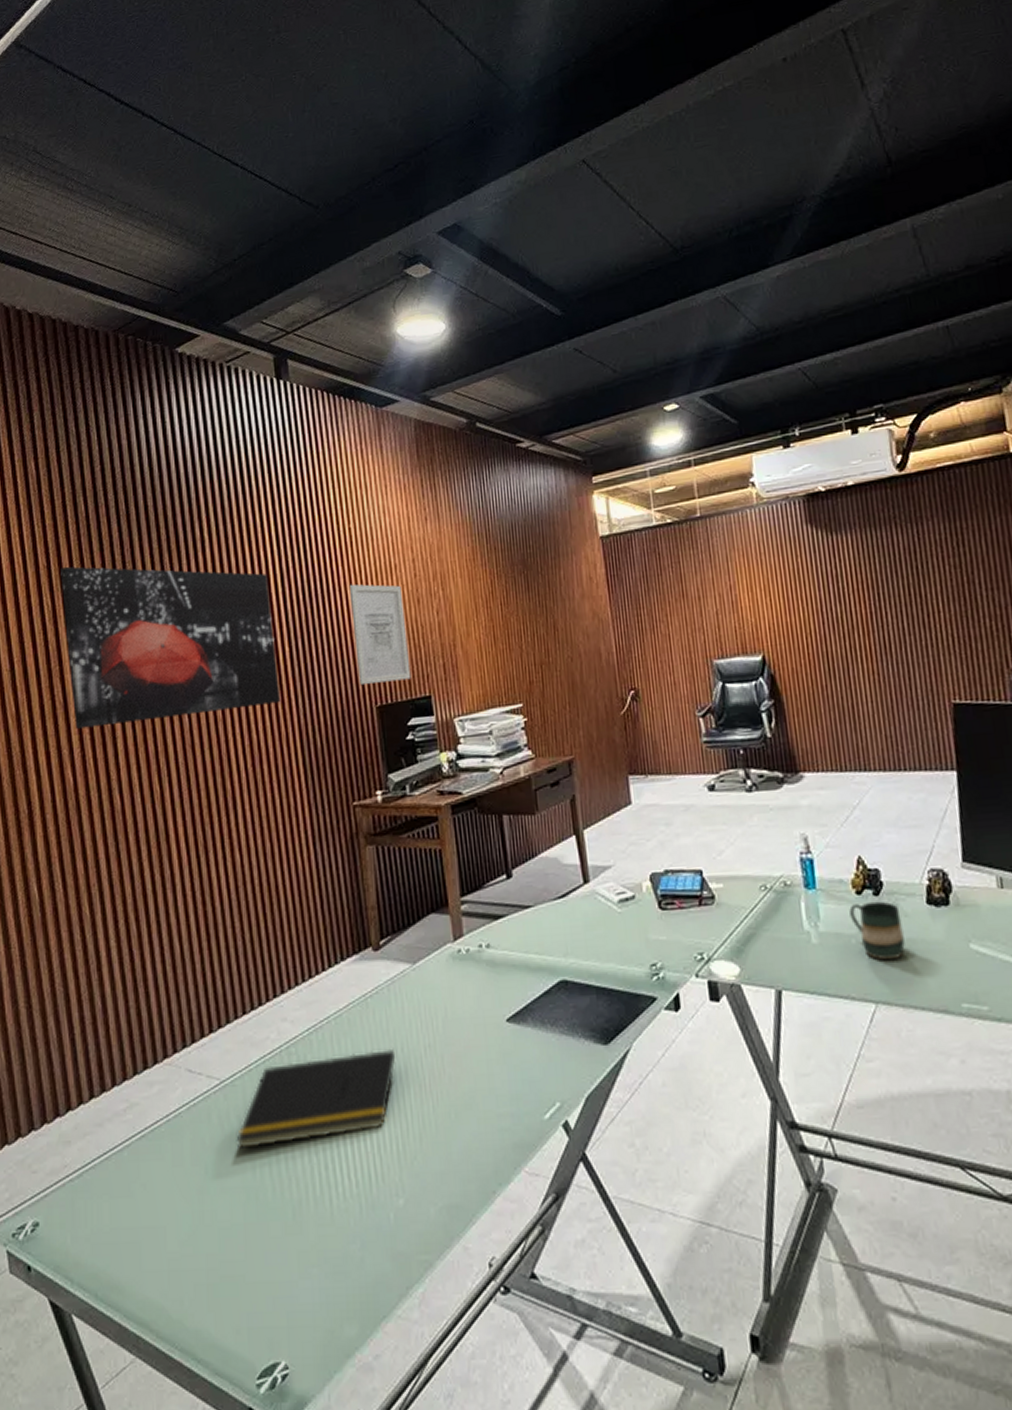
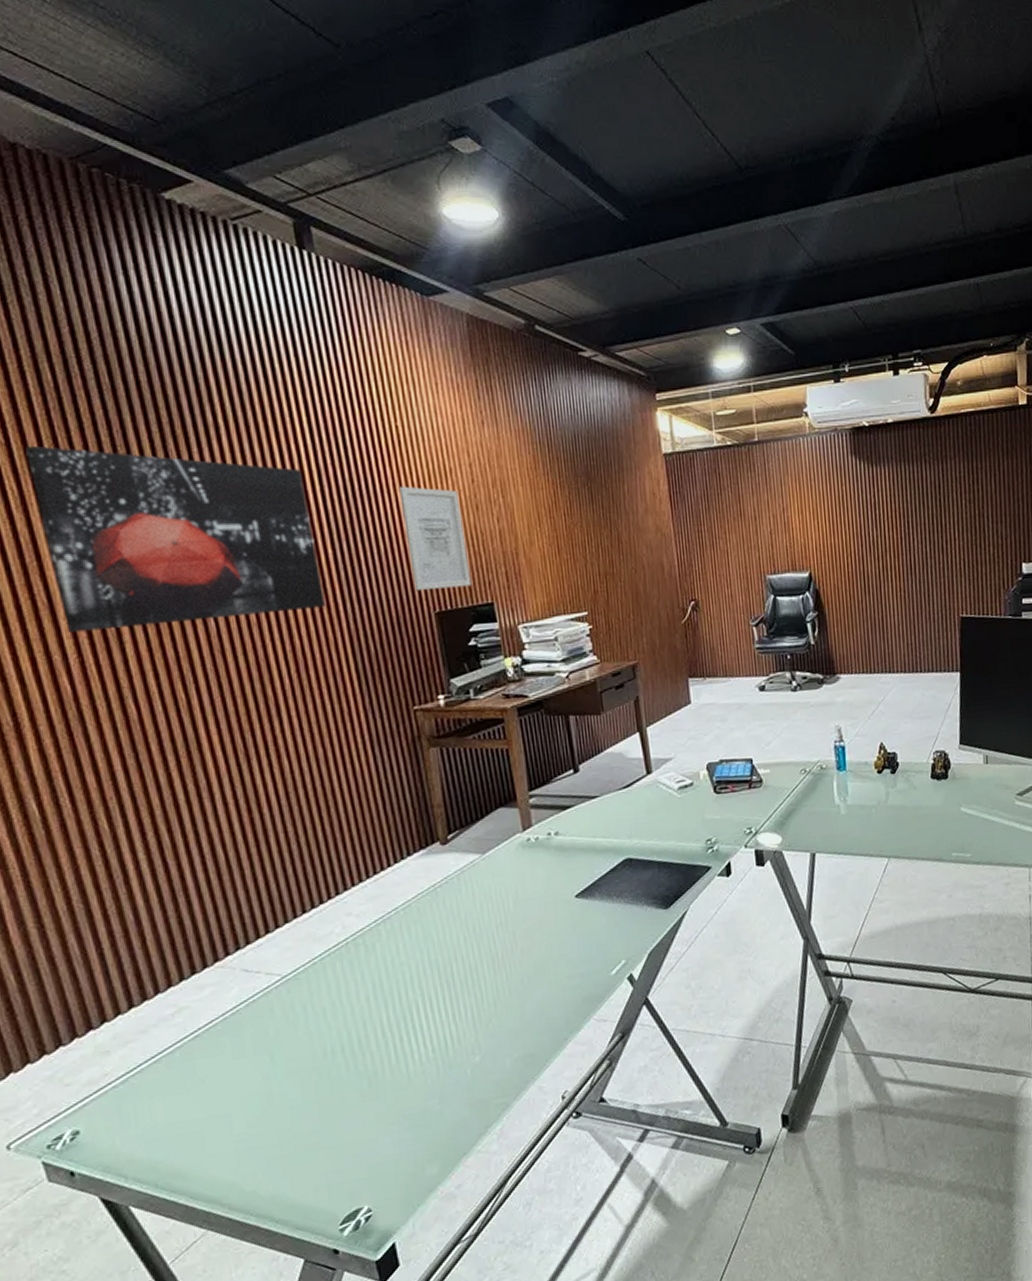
notepad: present [236,1048,396,1150] -> none [303,929,469,1036]
mug: present [849,901,905,959] -> none [872,778,913,824]

